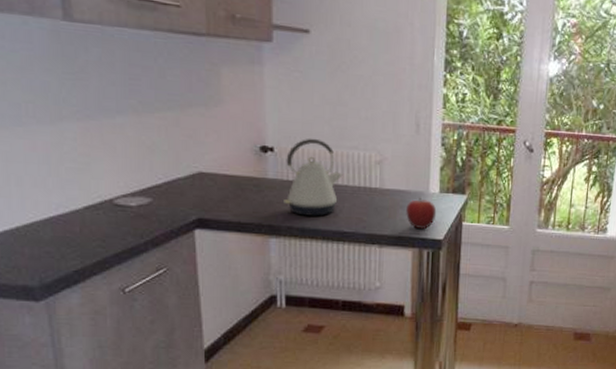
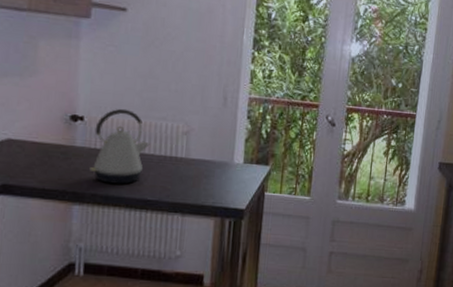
fruit: present [406,197,437,230] -> none [210,167,240,199]

